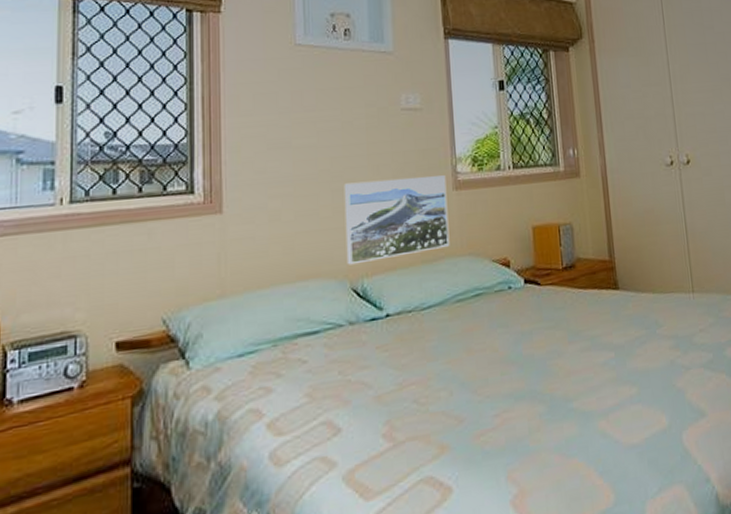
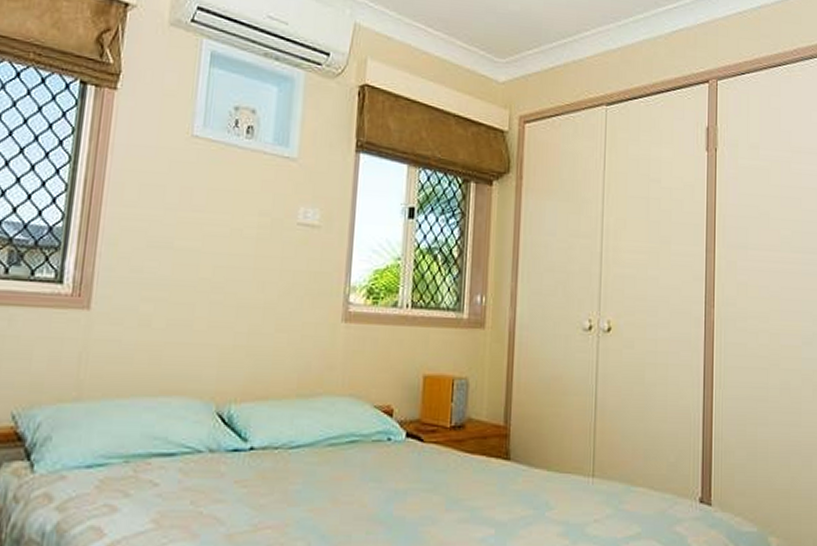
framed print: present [344,175,450,265] -> none [215,297,336,387]

